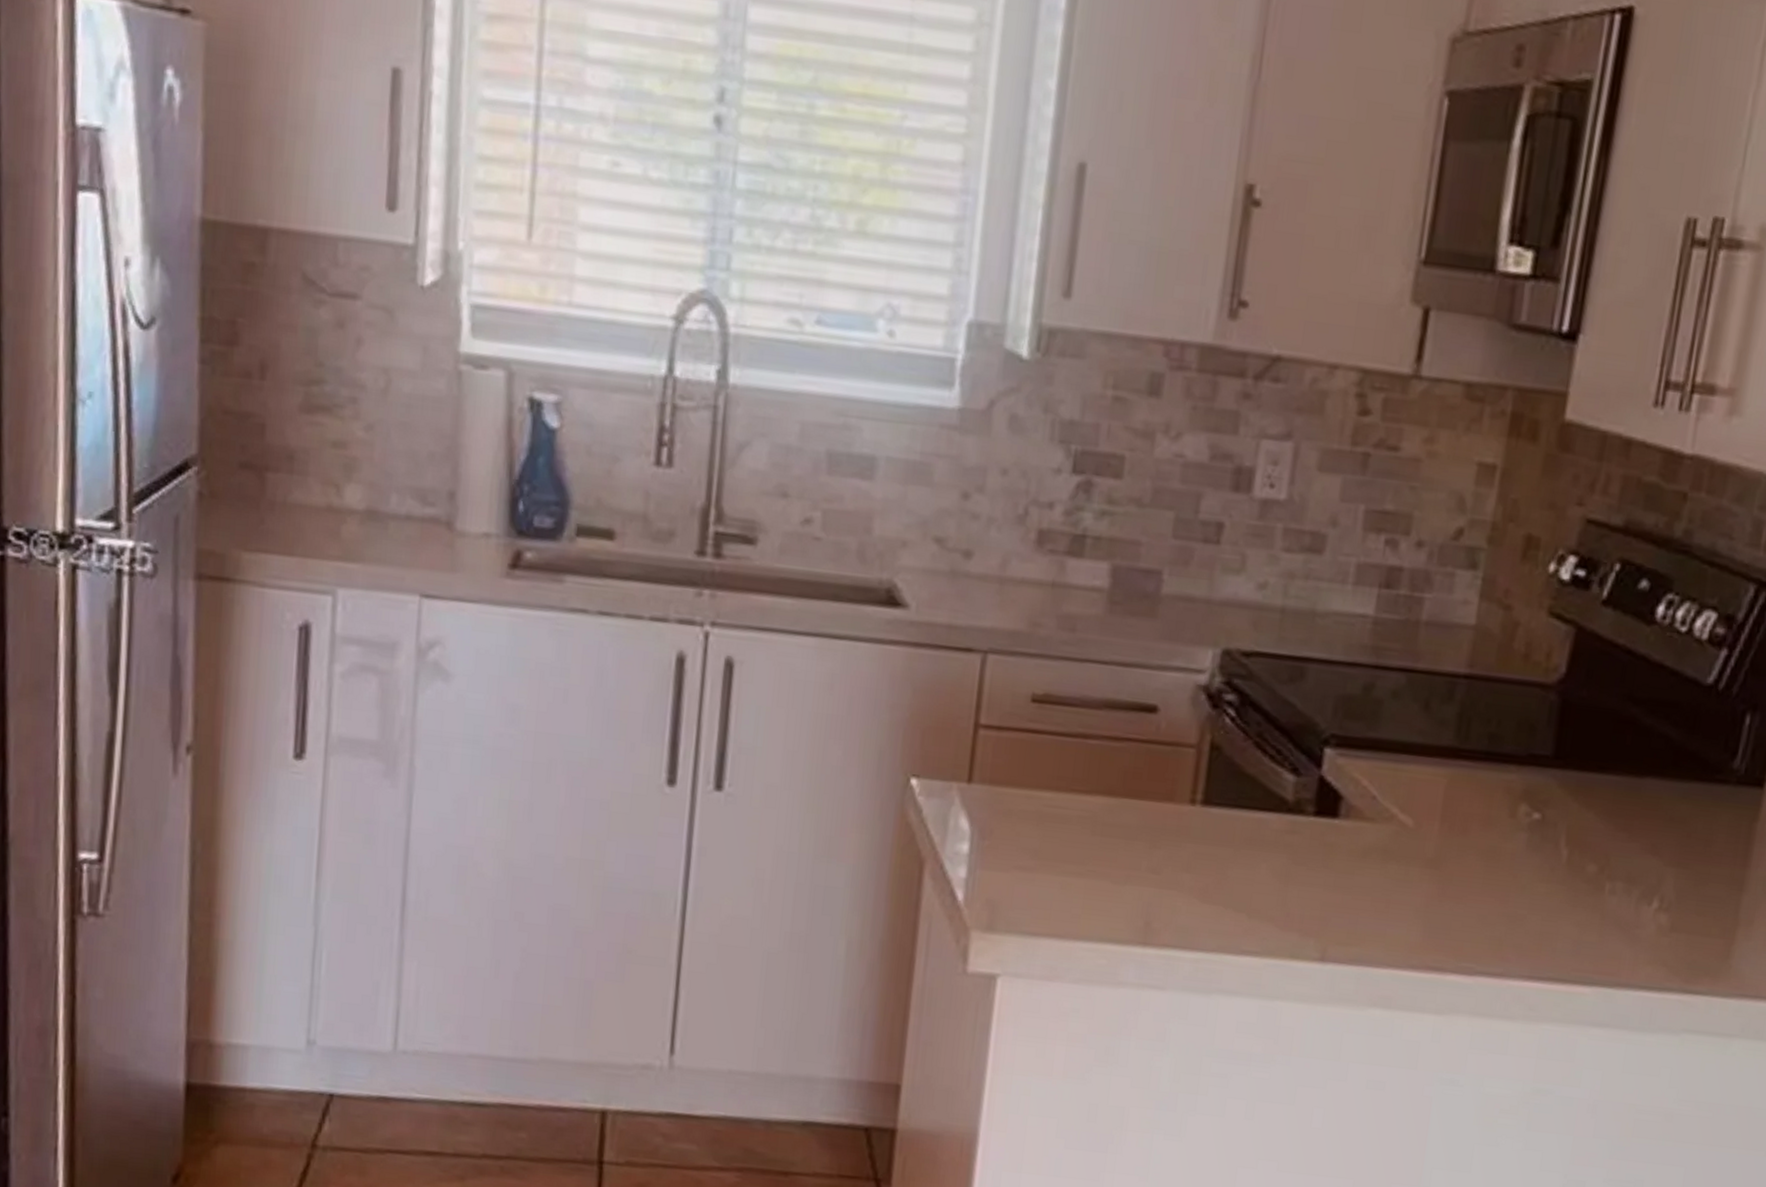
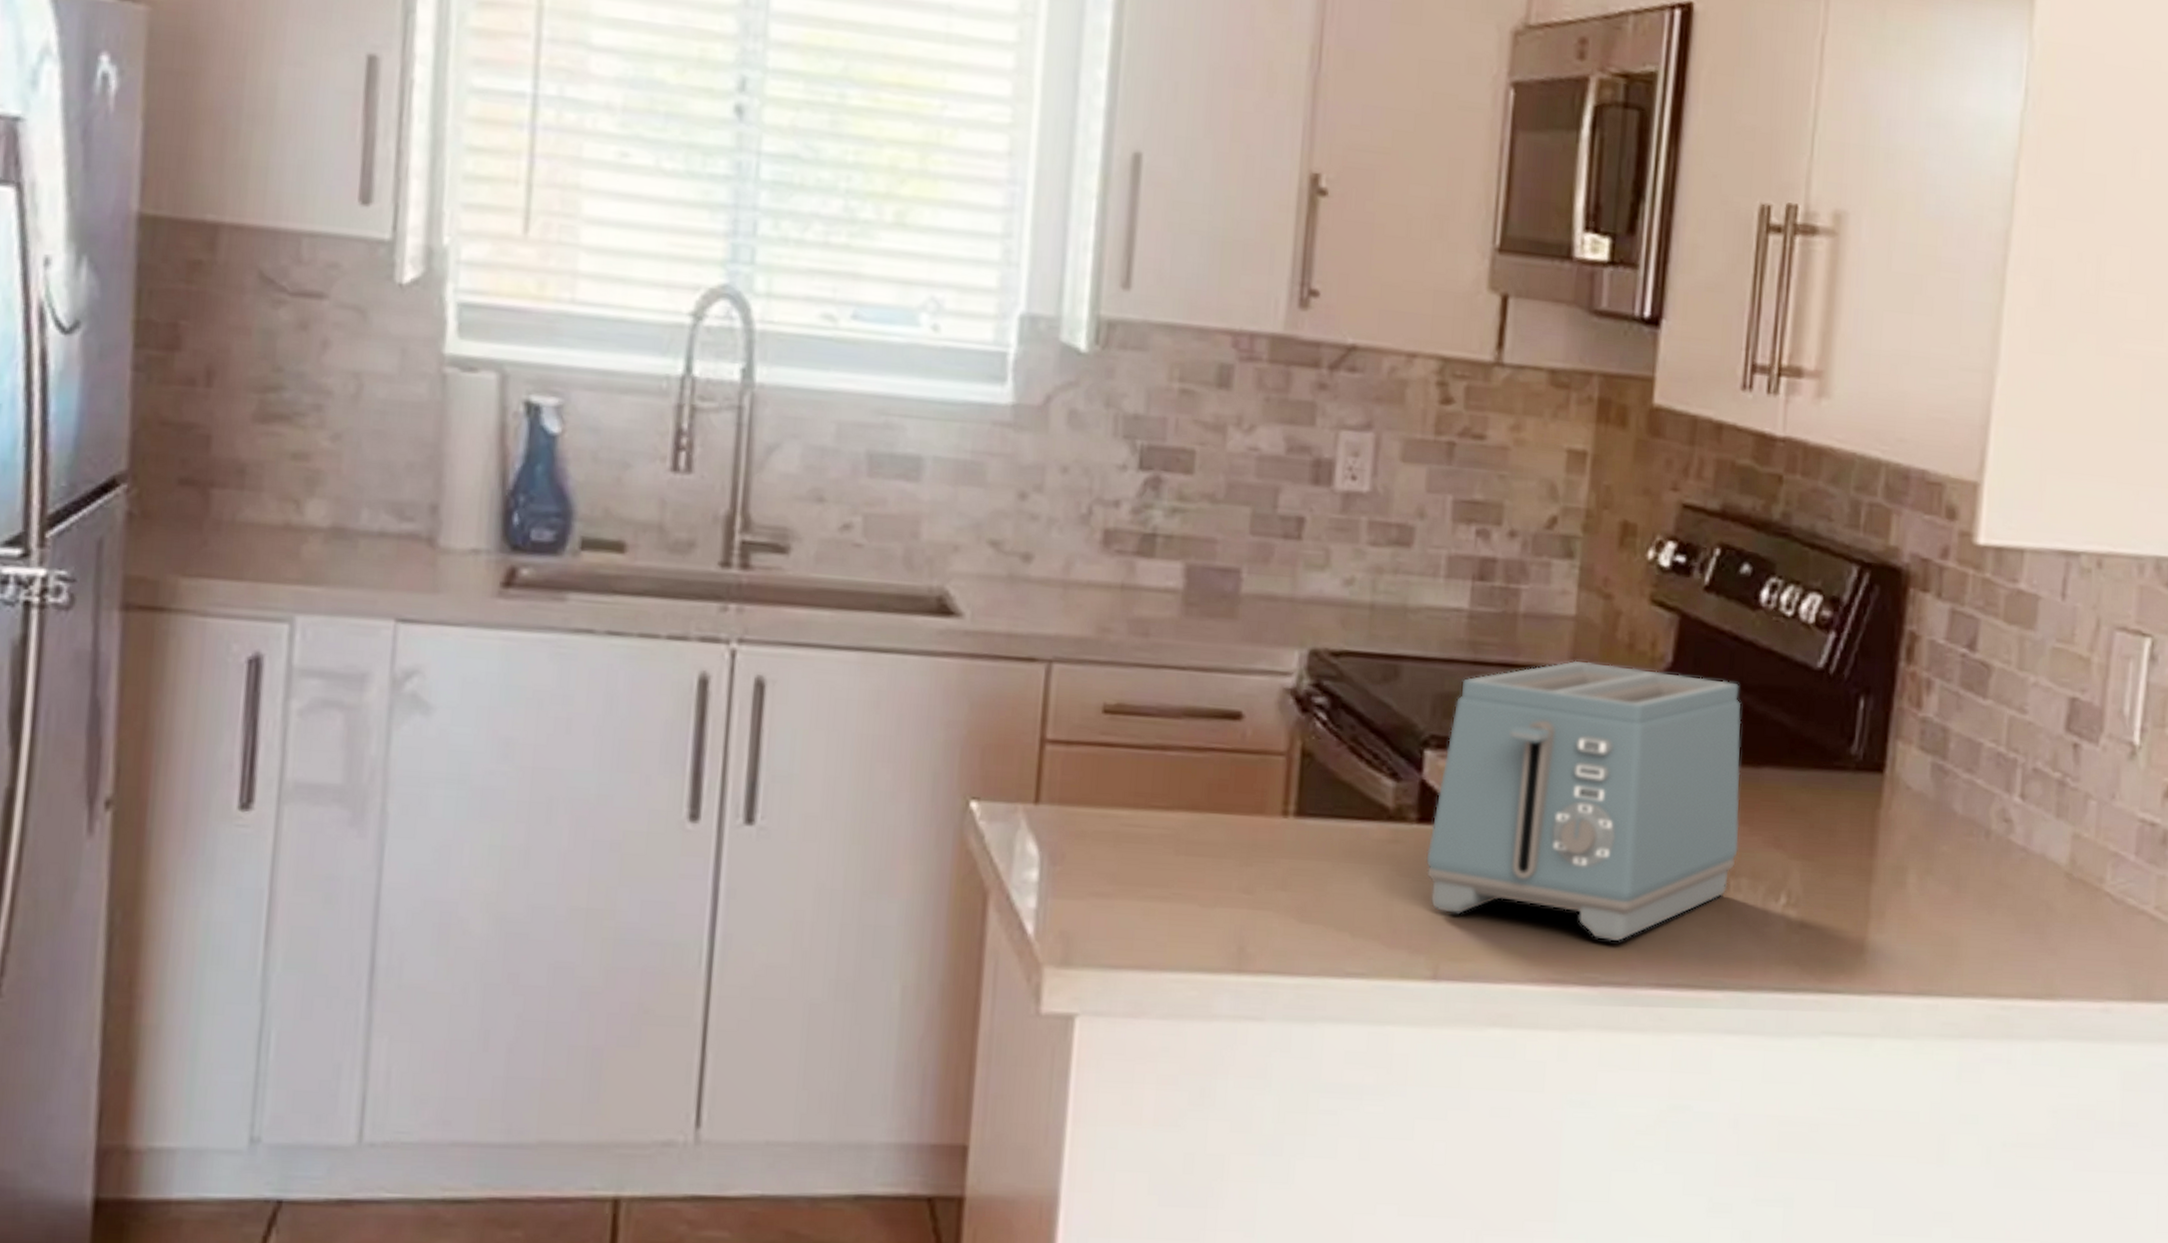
toaster: none [1320,668,1630,936] -> present [1426,660,1742,942]

